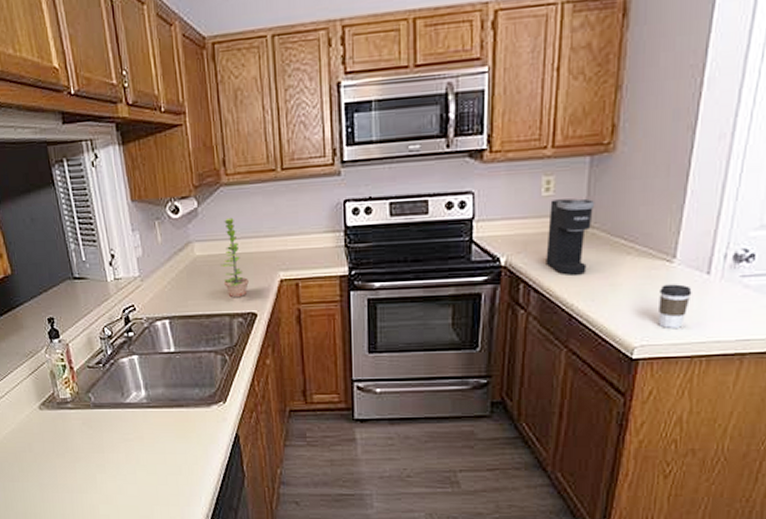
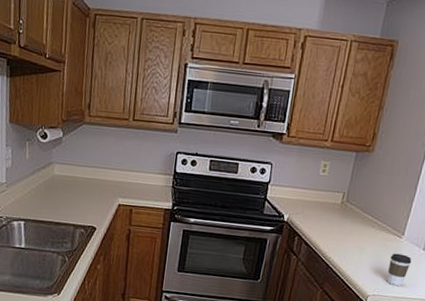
plant: present [221,217,249,297] -> none [73,149,94,213]
coffee maker: present [546,198,595,275] -> none [315,179,355,237]

